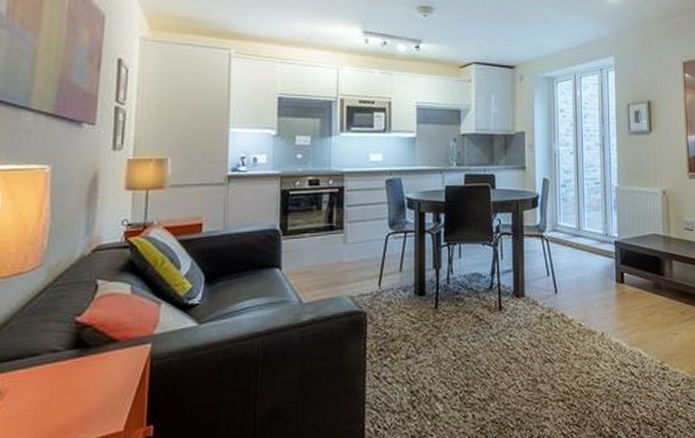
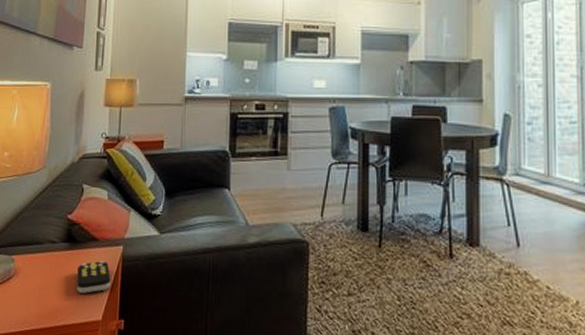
remote control: none [89,362,136,405] -> present [77,260,111,294]

